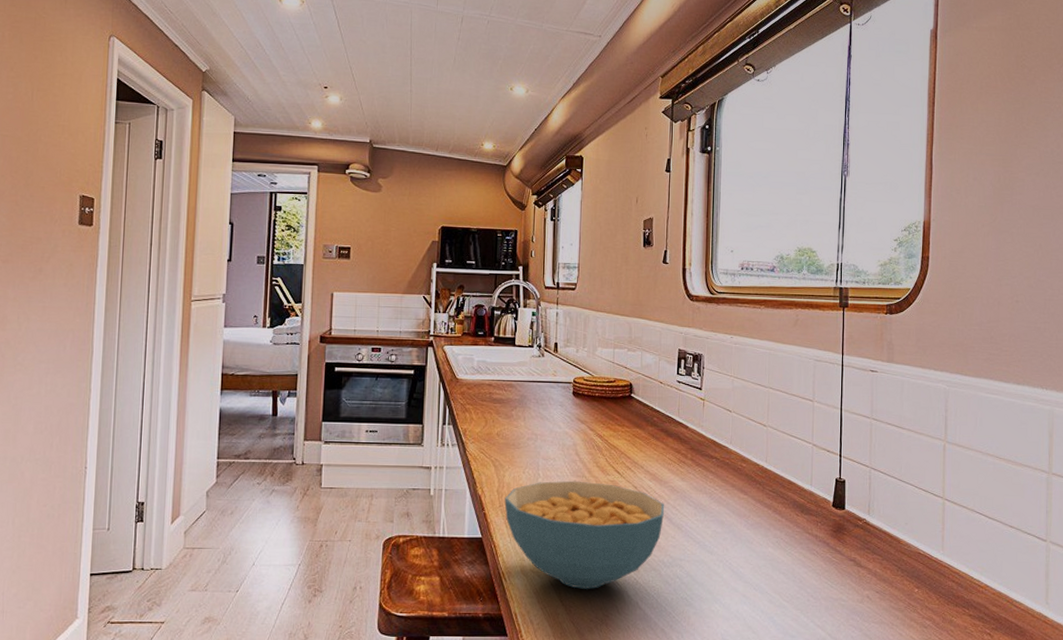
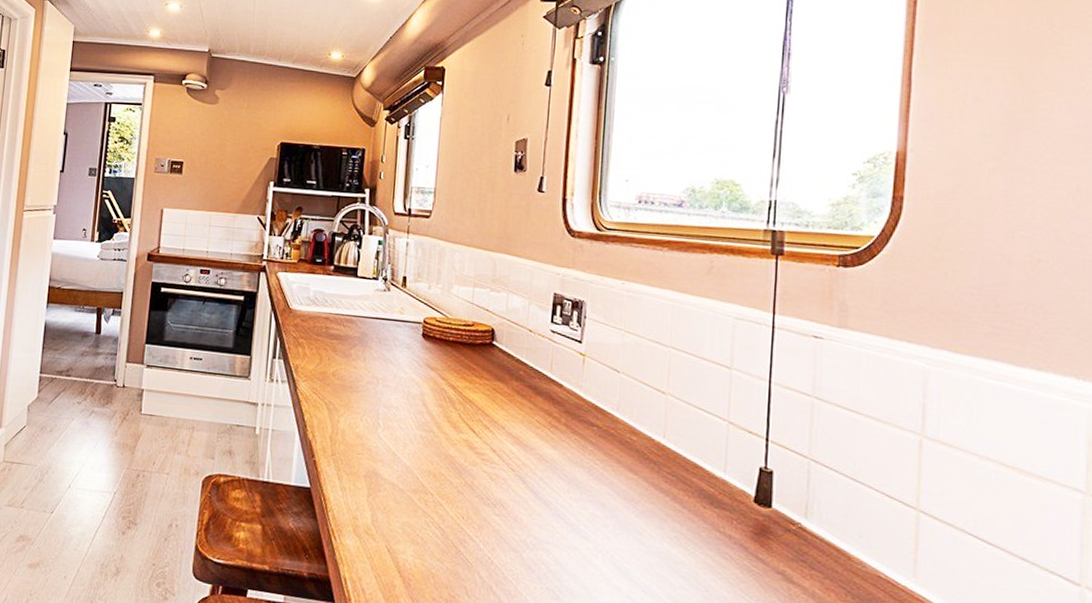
cereal bowl: present [504,481,664,589] -> none [337,432,529,563]

